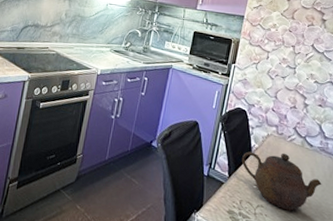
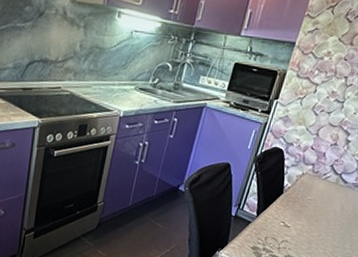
teapot: present [241,151,322,211] -> none [271,190,350,244]

